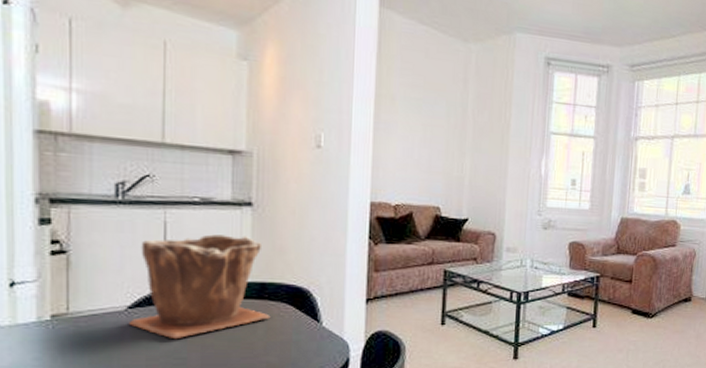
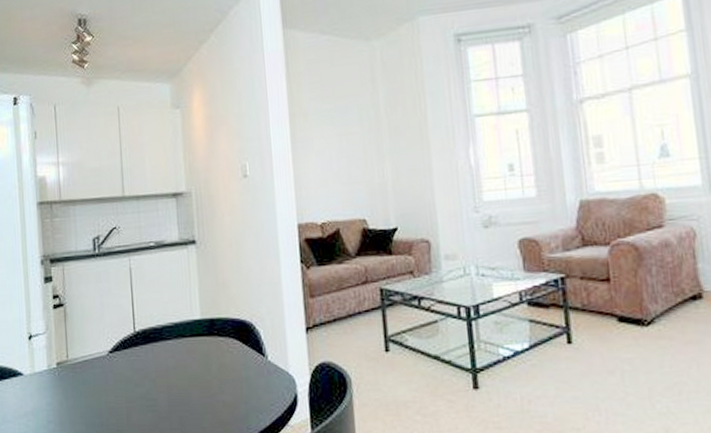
plant pot: present [130,234,271,338] -> none [111,273,222,380]

